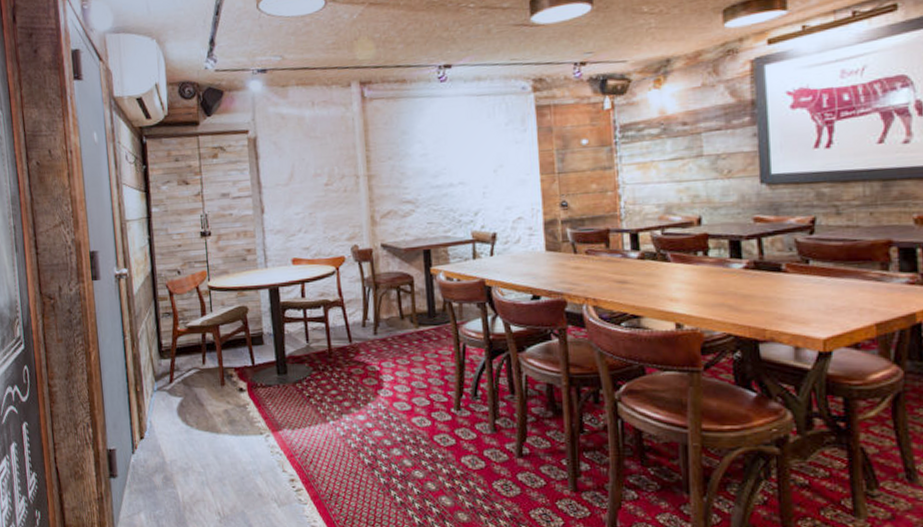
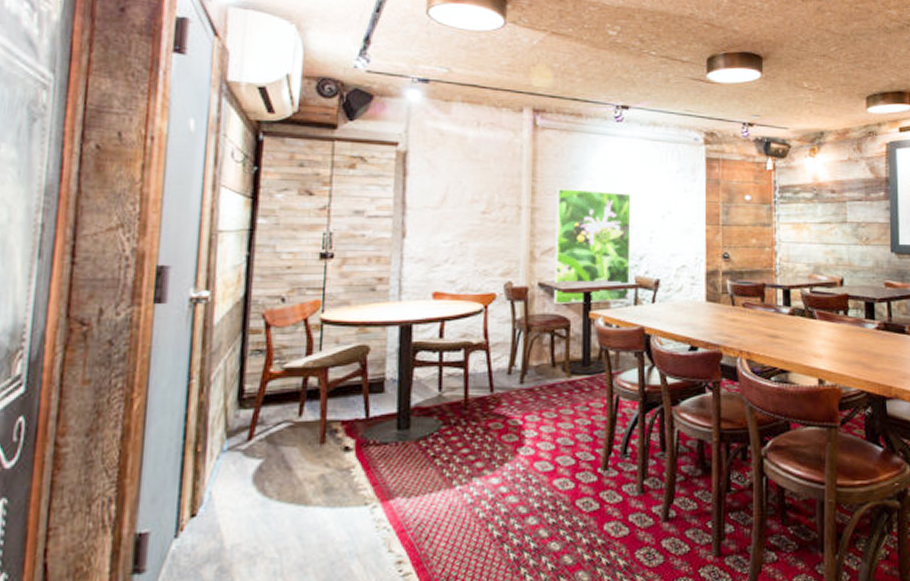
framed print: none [388,151,468,262] -> present [554,188,631,304]

